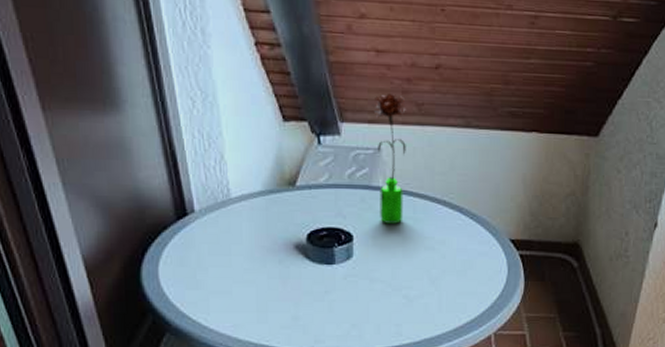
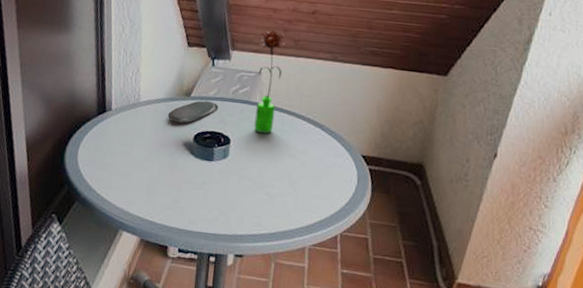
oval tray: none [270,189,333,220] -> present [168,100,219,123]

